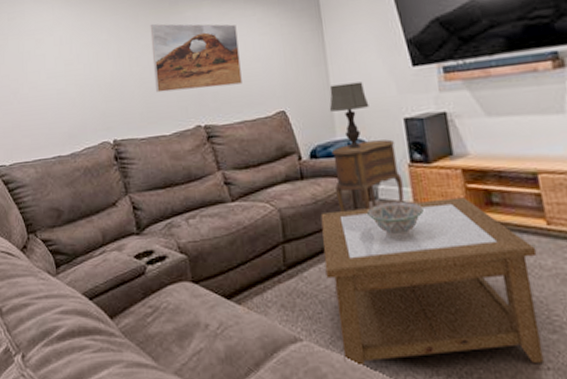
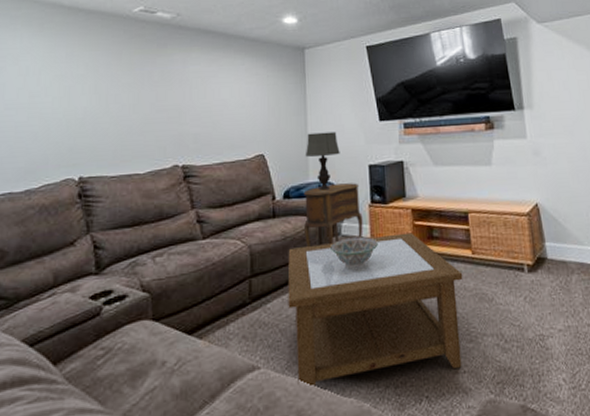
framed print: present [150,23,242,93] -> none [133,63,225,131]

